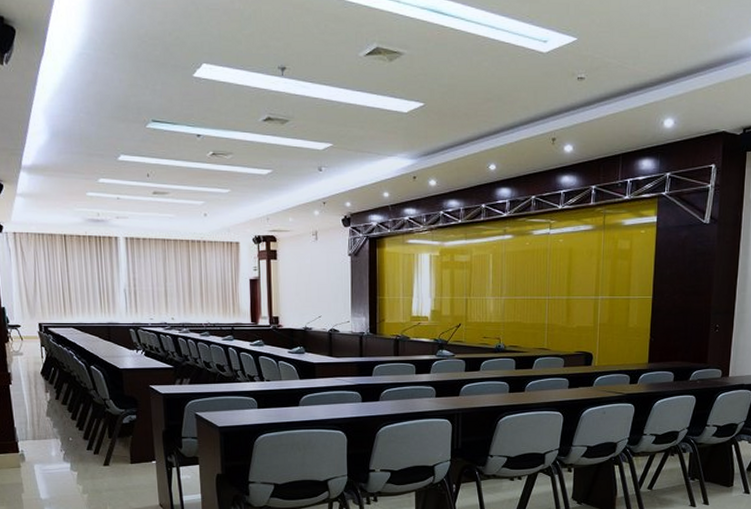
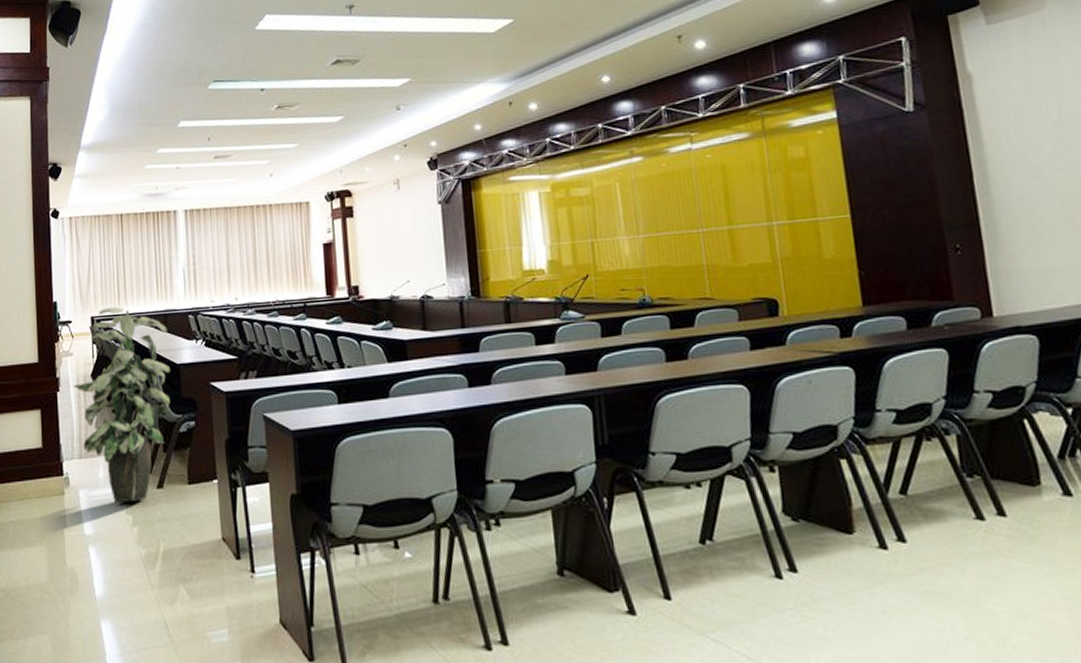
indoor plant: none [24,317,115,476] -> present [73,307,171,504]

